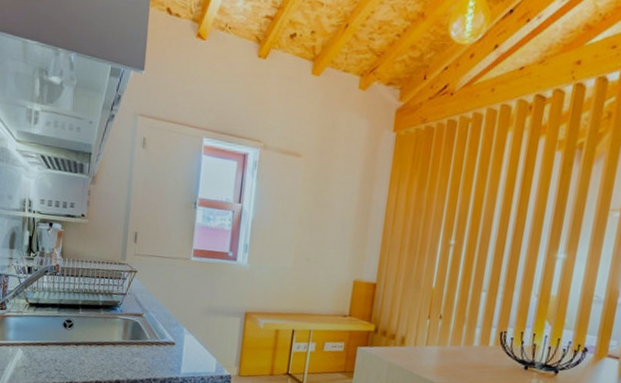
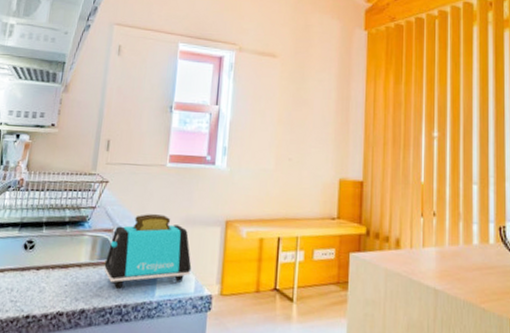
toaster: none [135,302,213,365] -> present [104,214,192,289]

